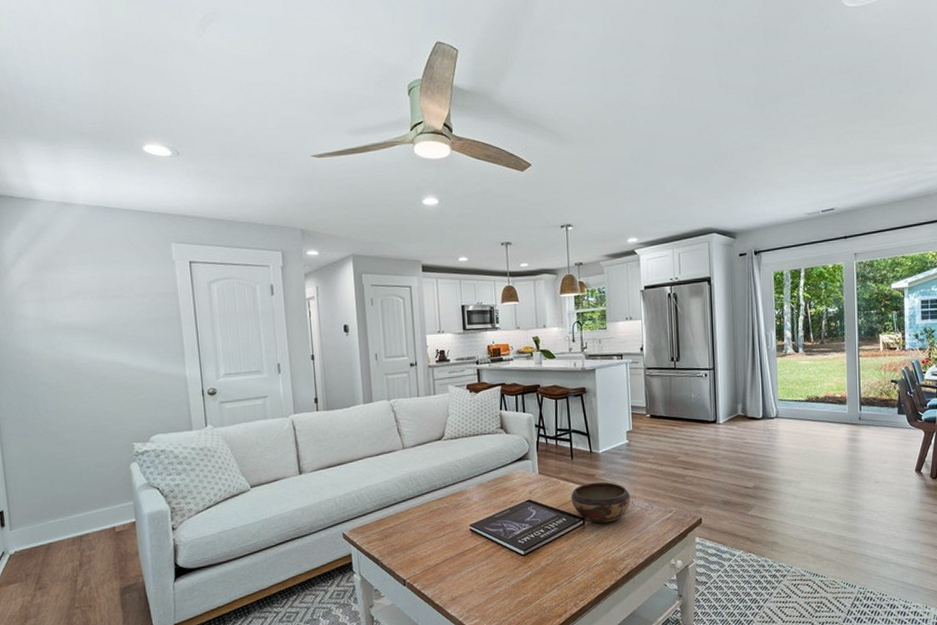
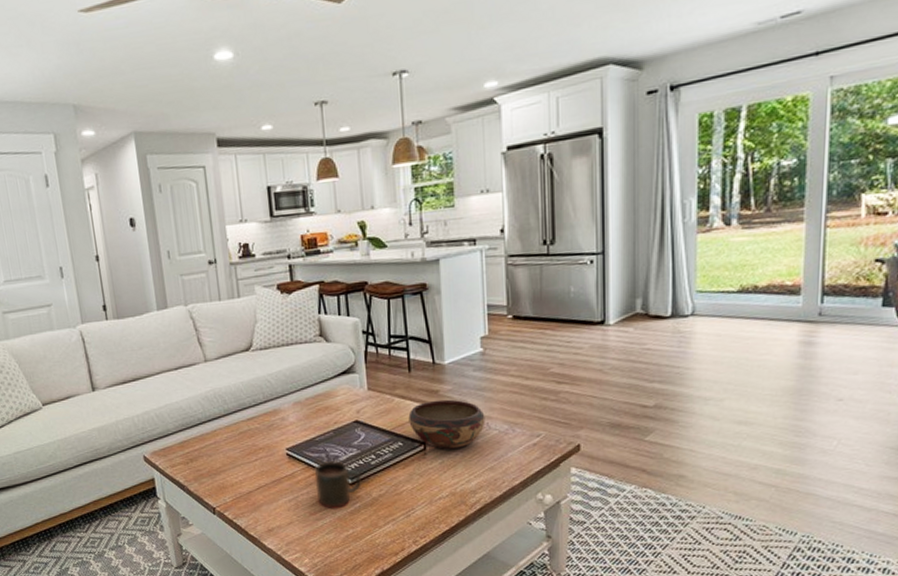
mug: none [493,535,532,577] -> present [314,461,362,508]

